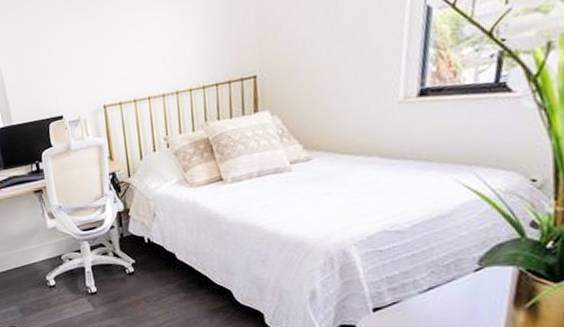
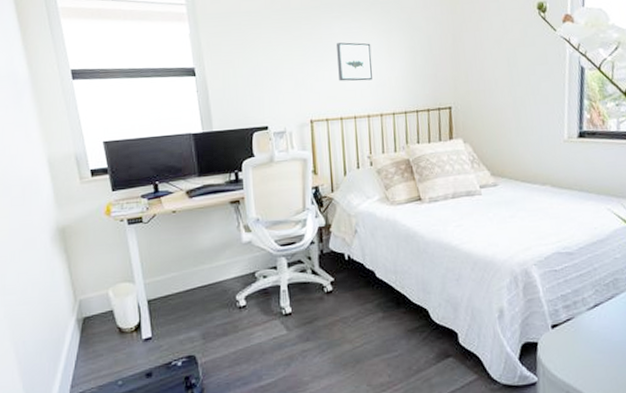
wall art: none [126,14,166,61] -> present [337,42,373,82]

